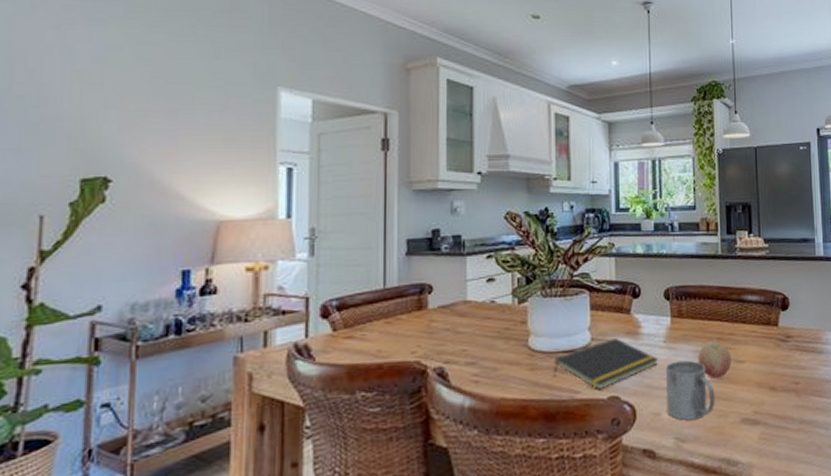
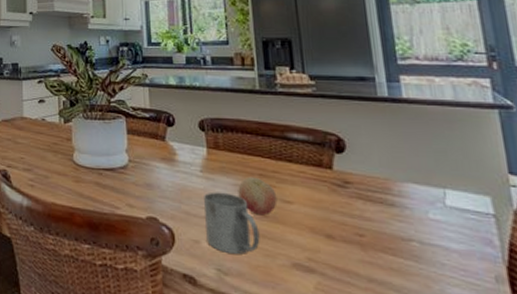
notepad: present [553,338,659,391] -> none [95,163,196,209]

